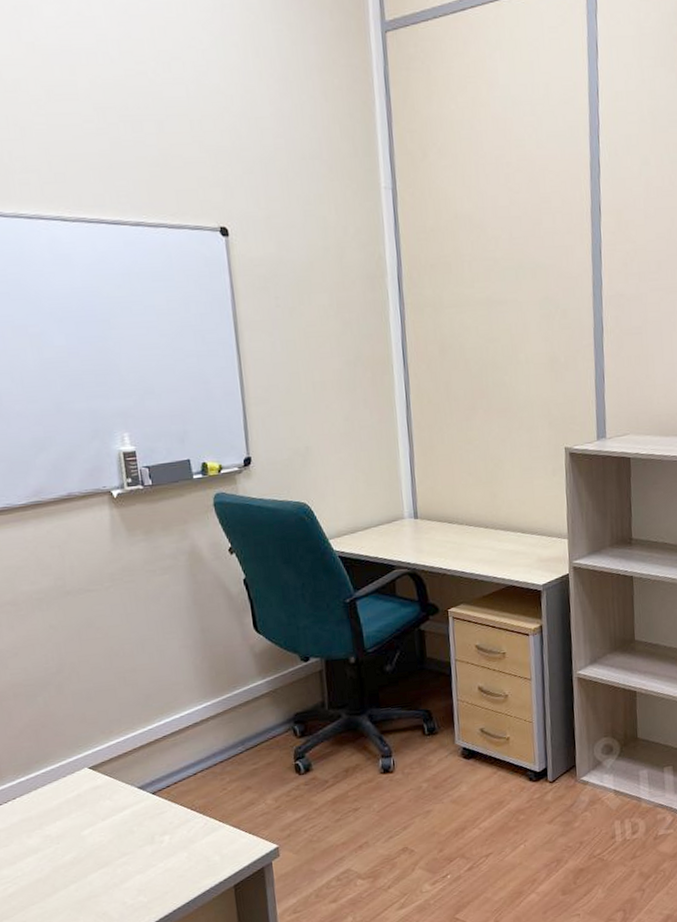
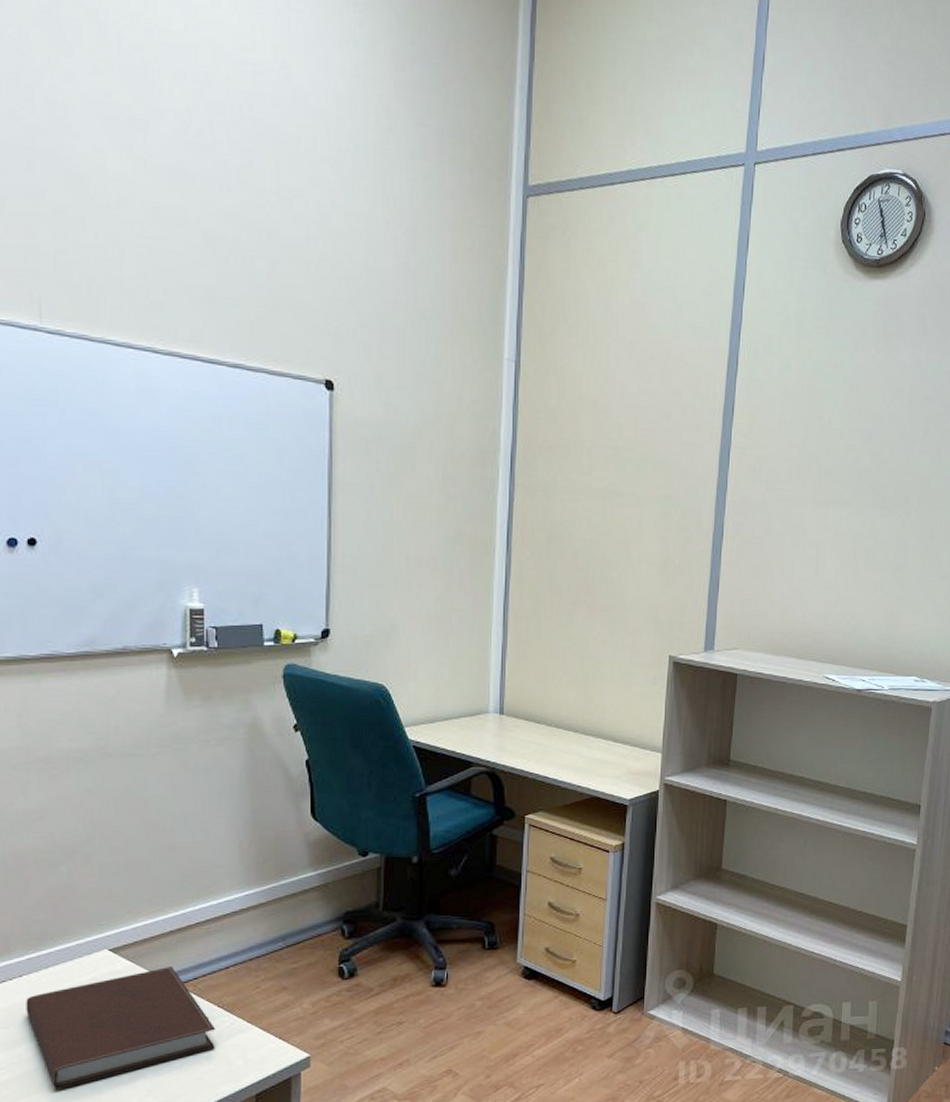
notebook: none [21,778,193,896] -> present [26,967,216,1089]

